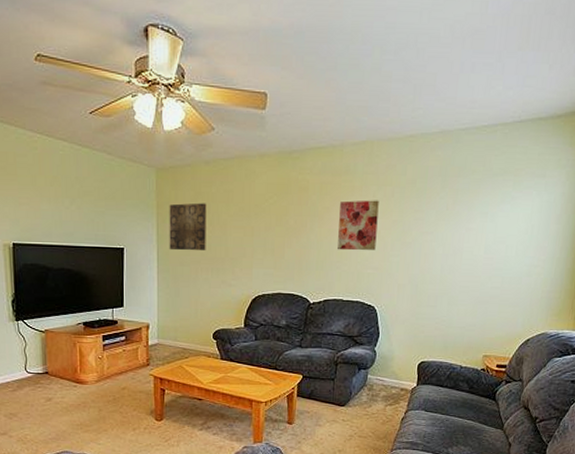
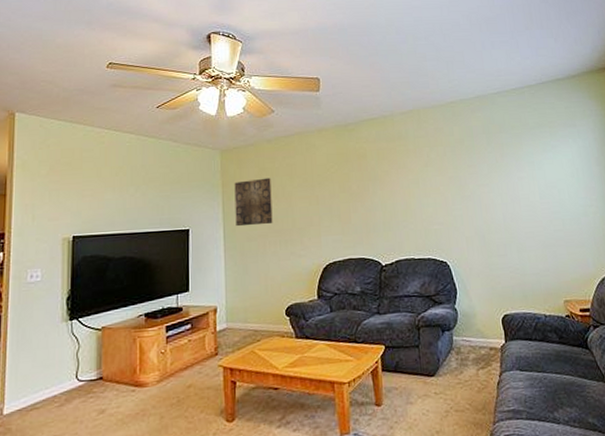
wall art: present [338,200,379,251] -> none [398,160,438,210]

